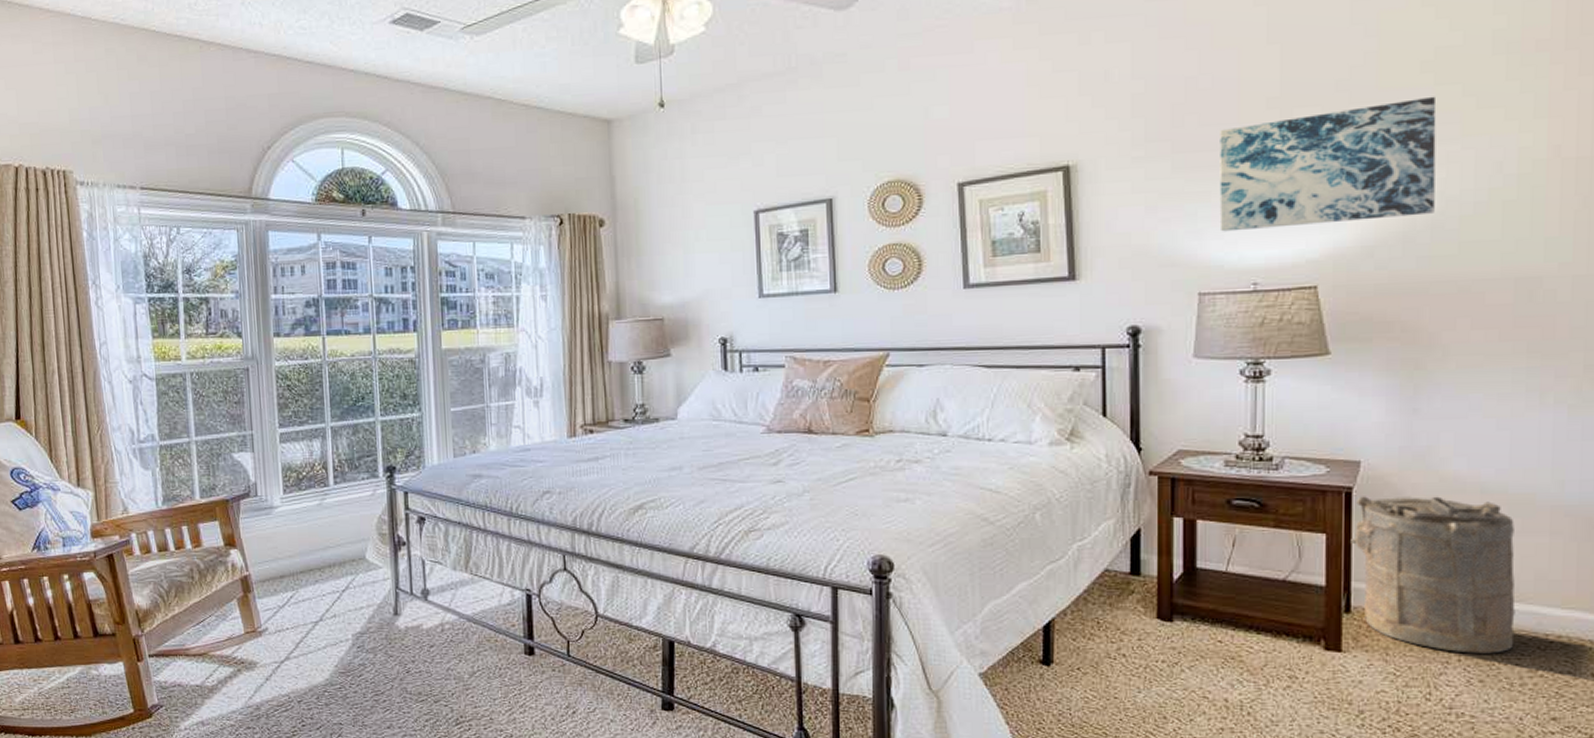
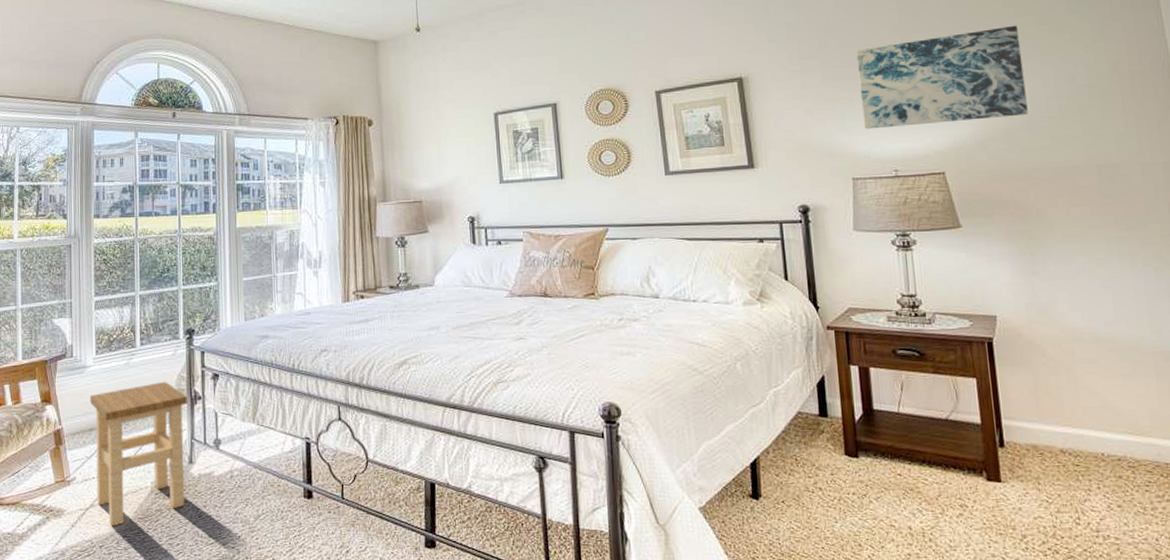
stool: none [278,524,391,681] -> present [89,381,188,527]
laundry hamper: present [1351,496,1516,654] -> none [997,345,1141,482]

